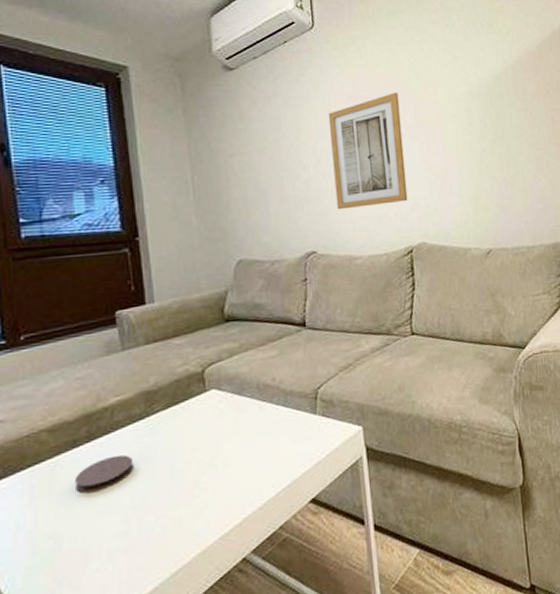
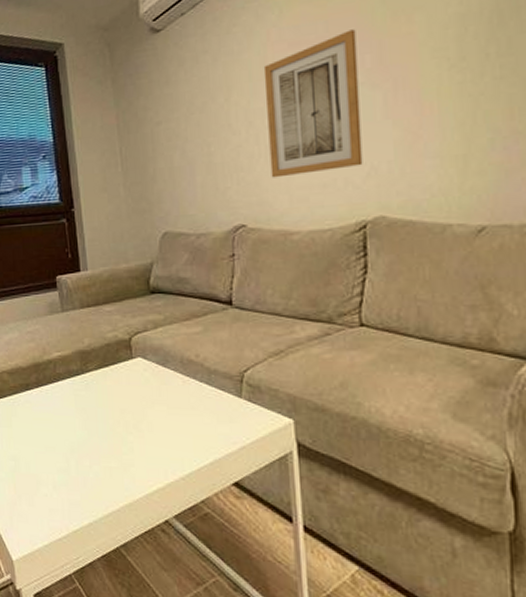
coaster: present [74,454,134,494] -> none [27,402,73,431]

